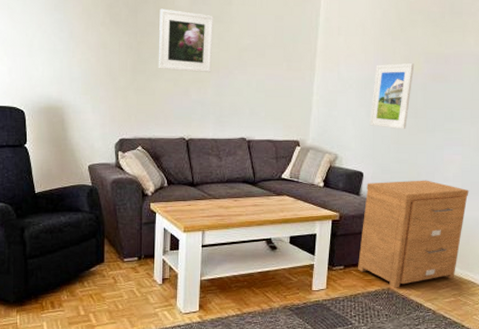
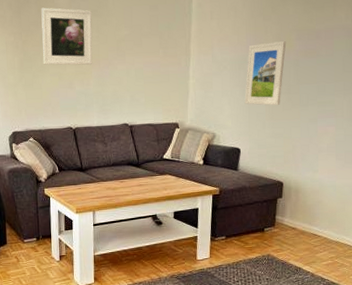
nightstand: present [358,180,469,289] -> none [239,152,343,255]

